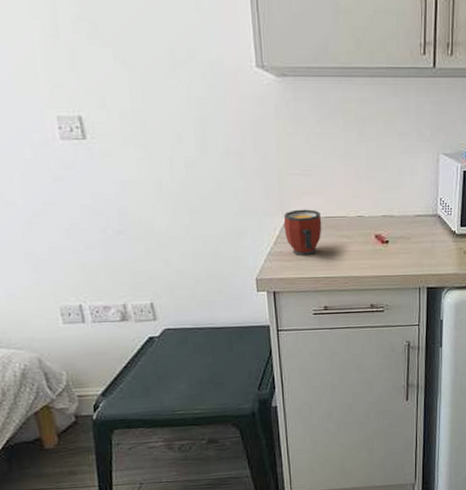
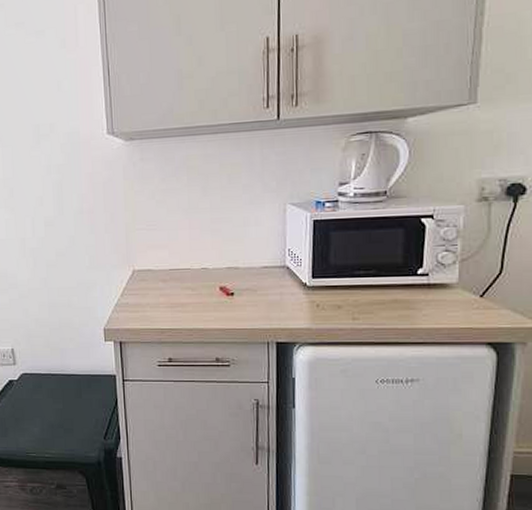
mug: present [283,209,322,255] -> none [130,262,167,307]

